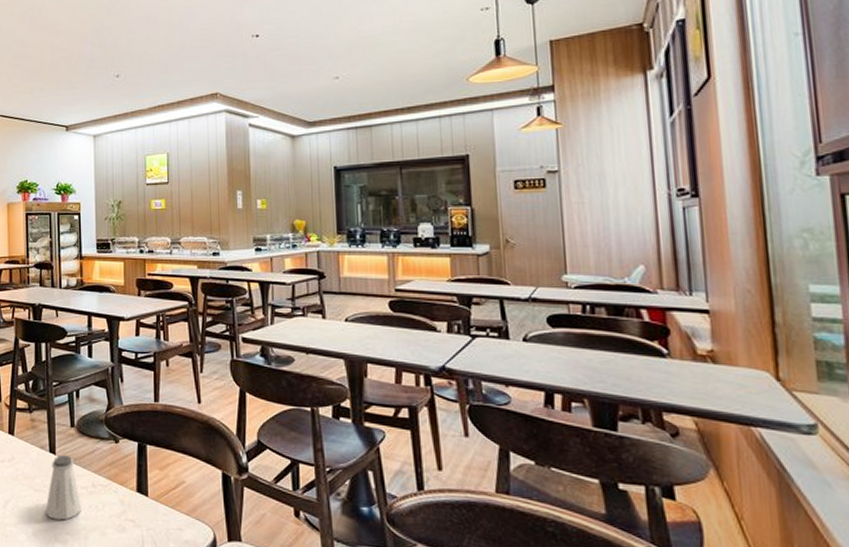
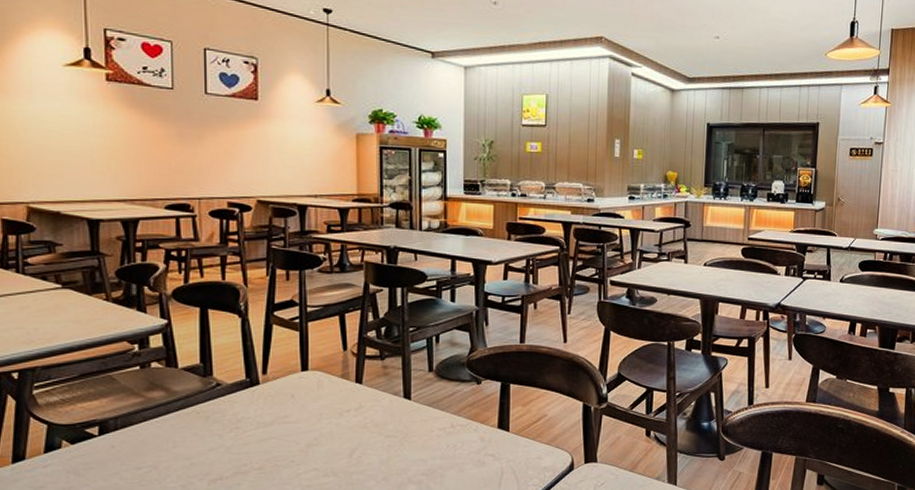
saltshaker: present [45,454,81,520] -> none [398,399,438,463]

